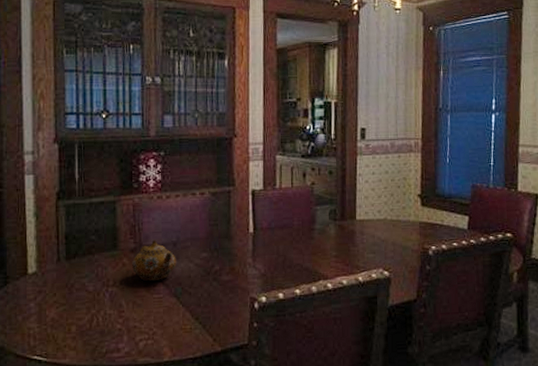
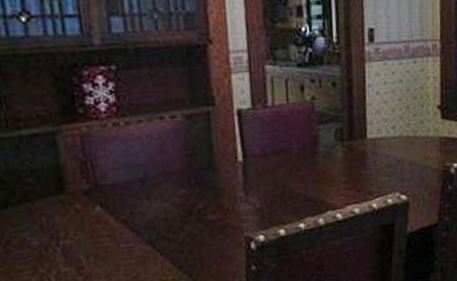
teapot: present [132,240,177,282] -> none [87,178,148,229]

